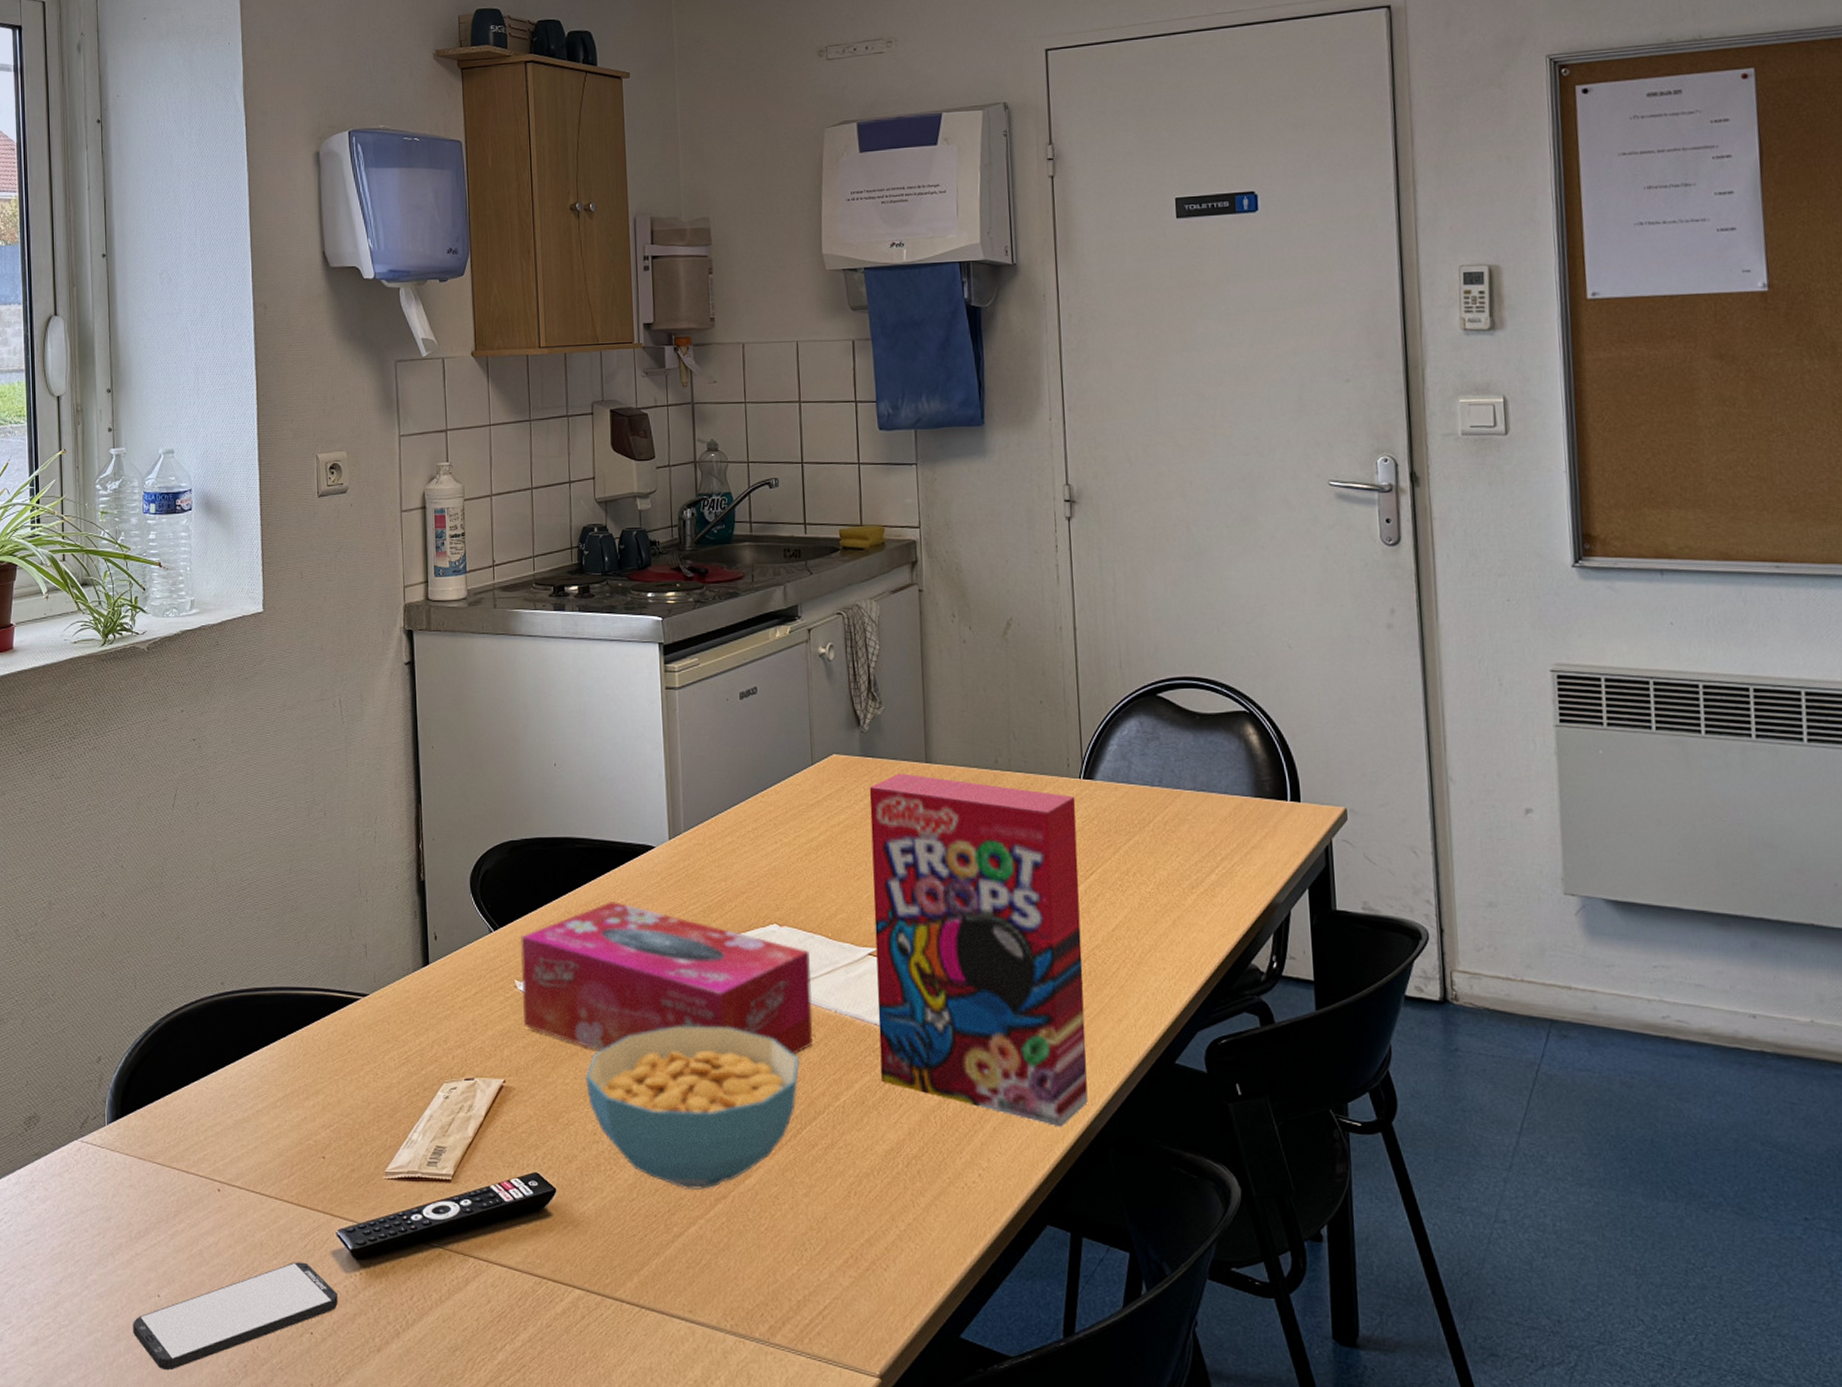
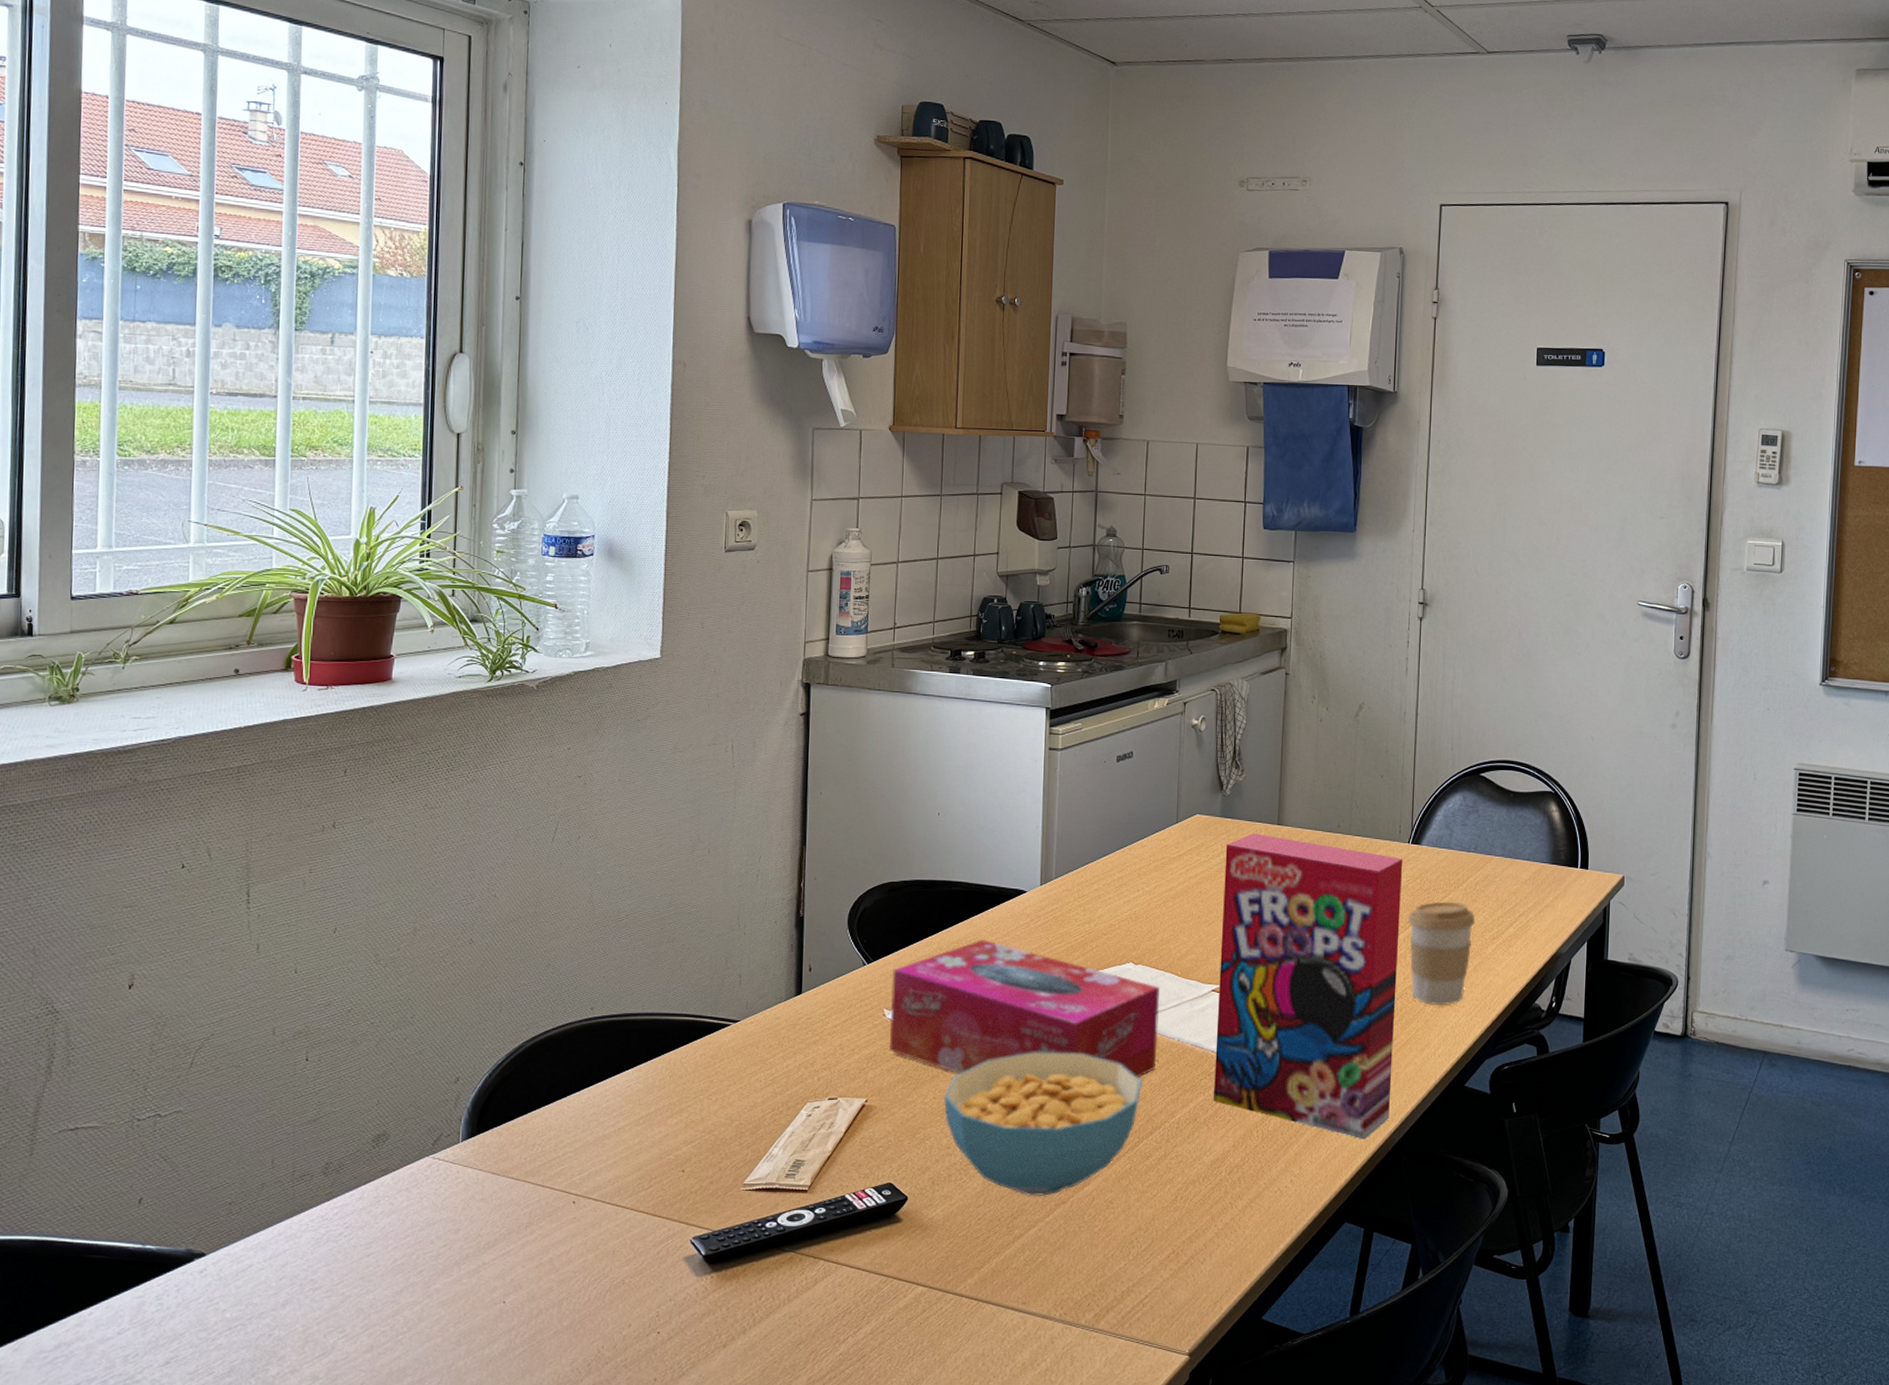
smartphone: present [133,1262,338,1371] -> none [475,1268,687,1372]
coffee cup: none [1087,845,1169,969] -> present [1408,901,1476,1006]

